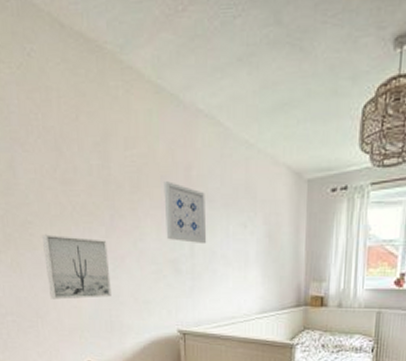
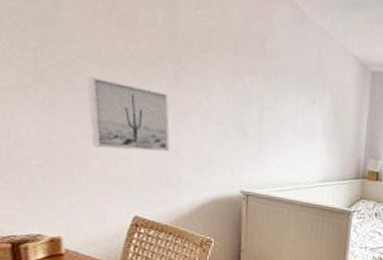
wall art: present [163,181,207,244] -> none [235,47,278,113]

